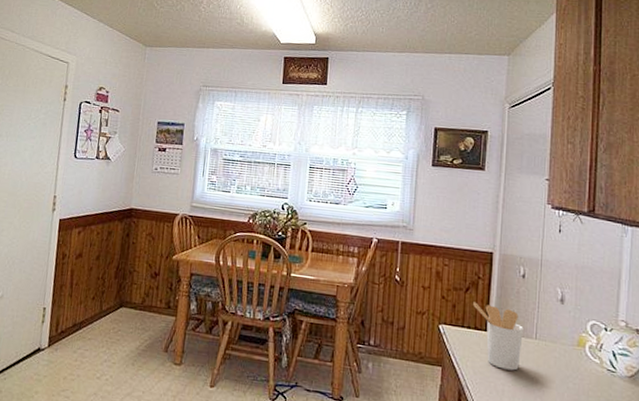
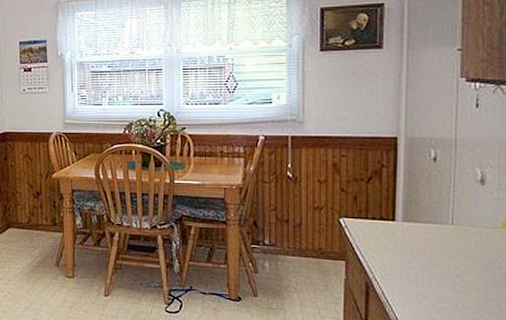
utensil holder: present [473,302,523,371] -> none [377,191,437,259]

